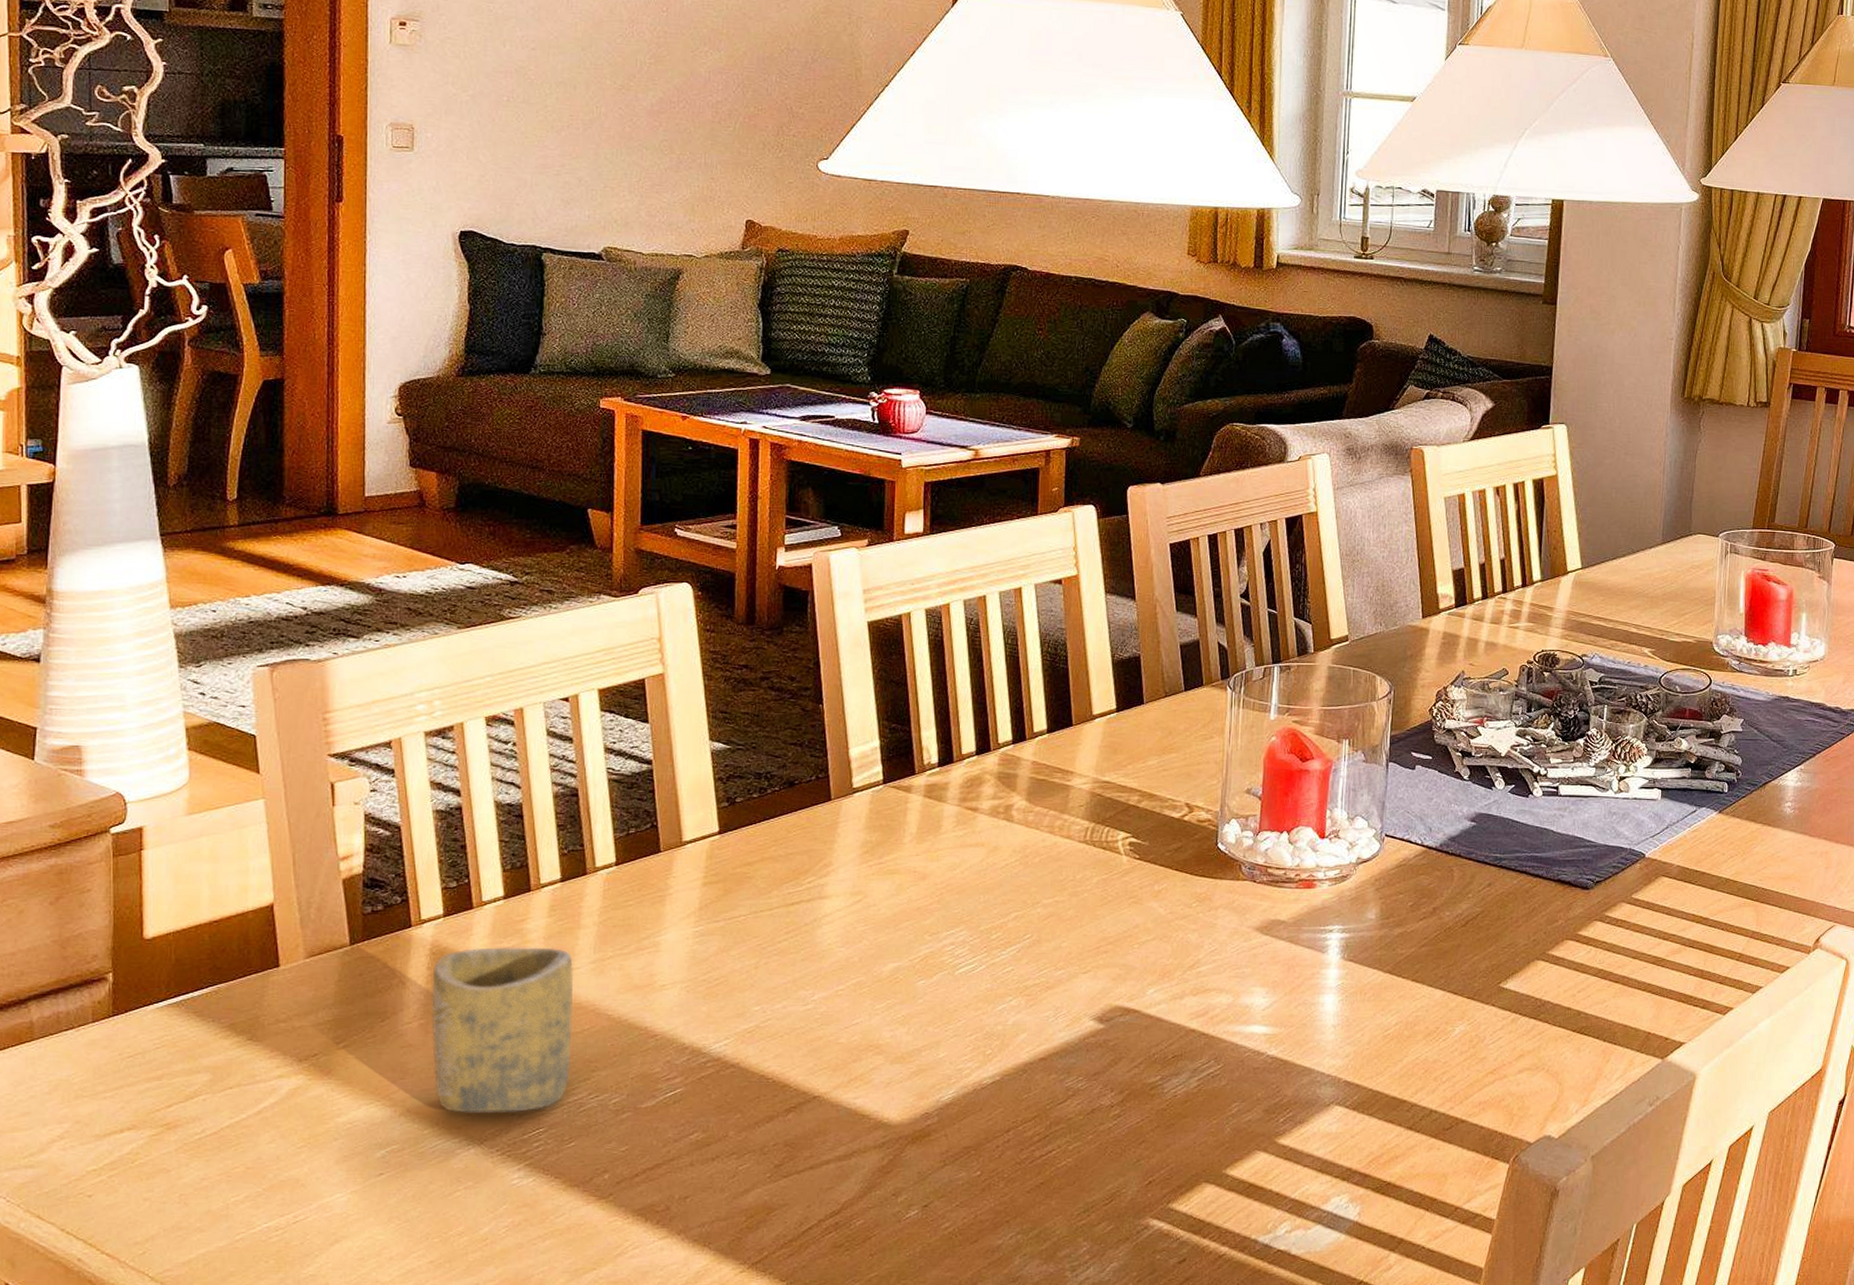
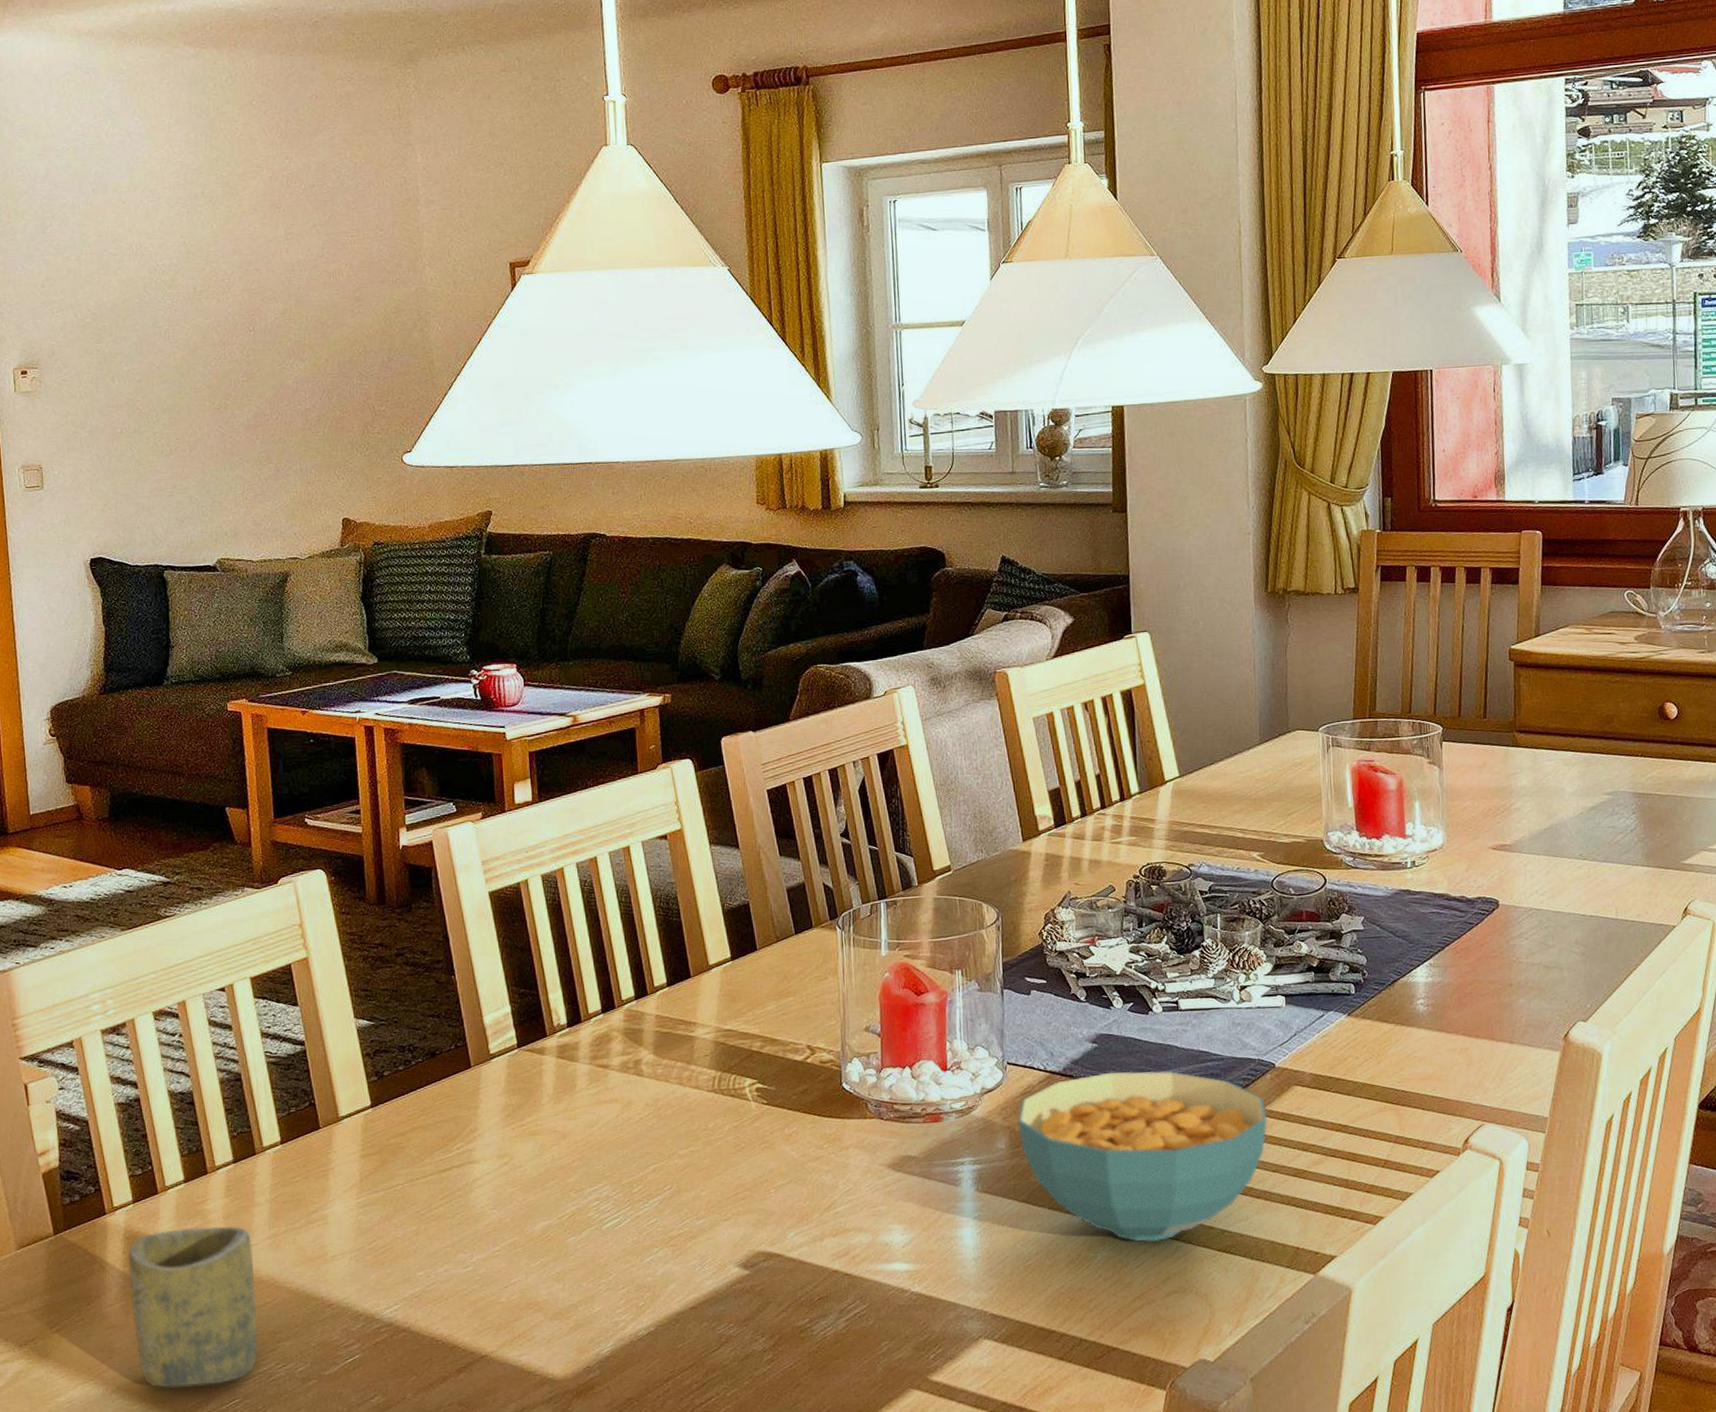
cereal bowl: none [1390,851,1632,1020] -> present [1017,1070,1268,1242]

